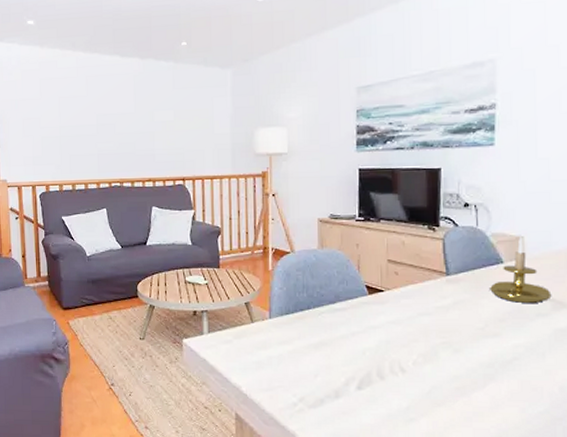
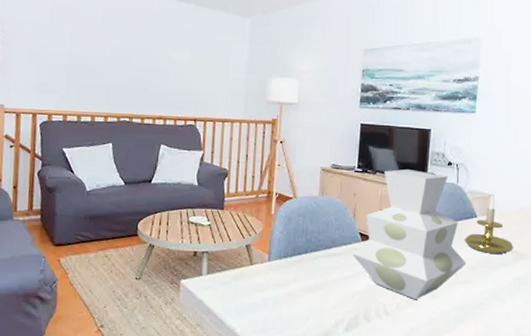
vase: none [359,214,493,356] -> present [352,169,466,300]

